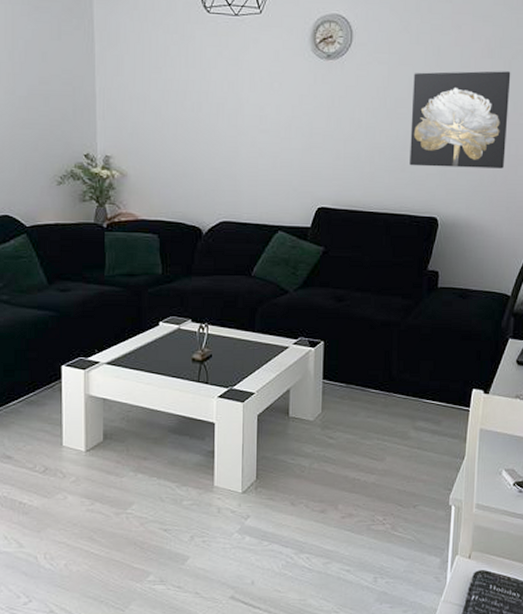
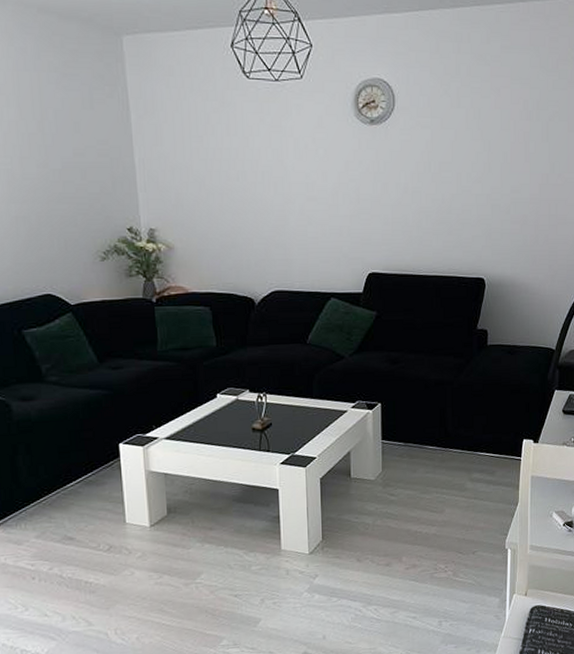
wall art: present [410,71,511,169] -> none [455,133,549,229]

